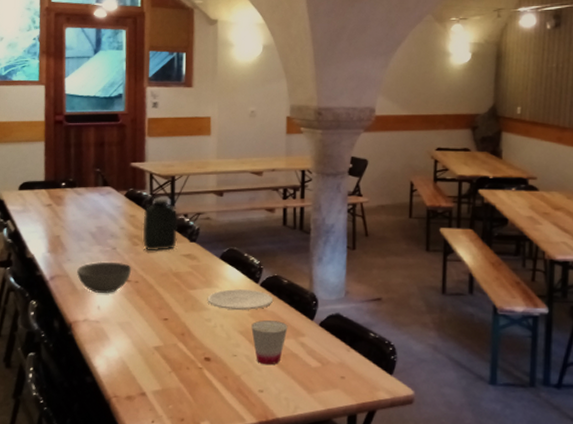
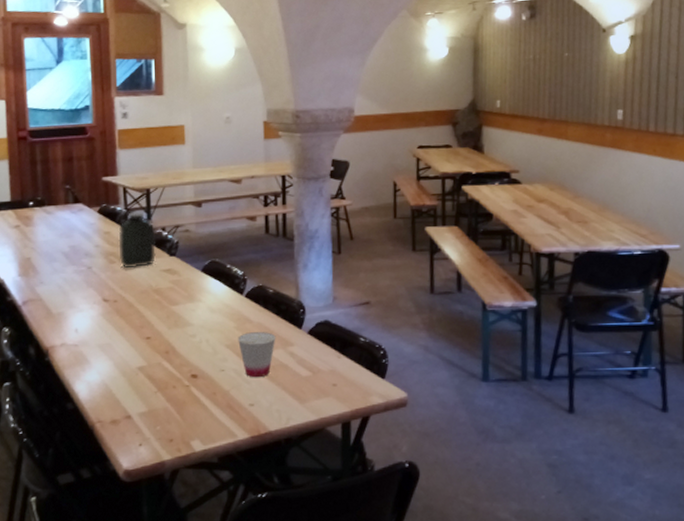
bowl: present [77,261,132,293] -> none [51,282,110,315]
plate: present [207,289,274,310] -> none [191,301,260,323]

